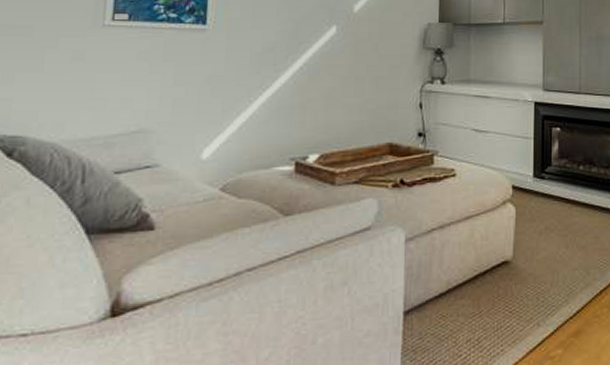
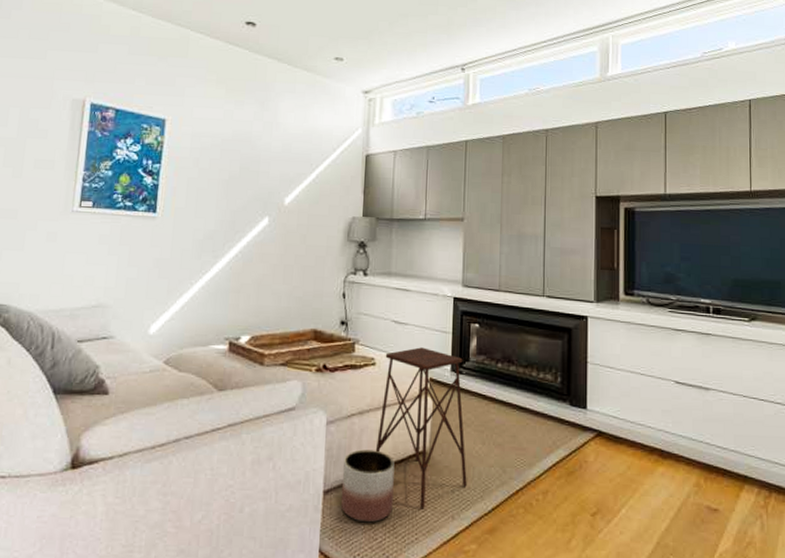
planter: none [422,264,478,340] -> present [340,449,395,523]
side table: none [458,155,552,320] -> present [375,347,467,509]

